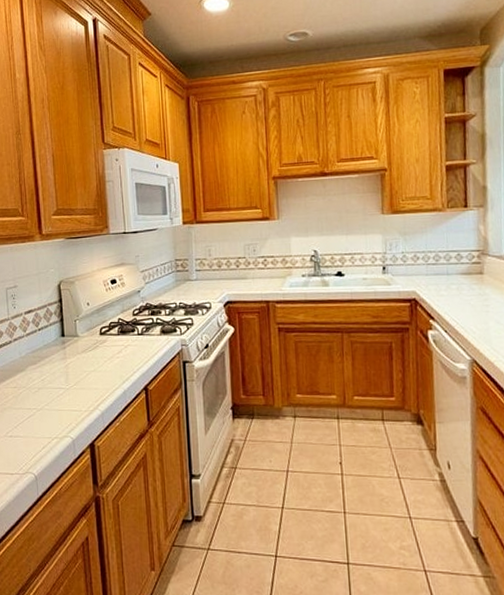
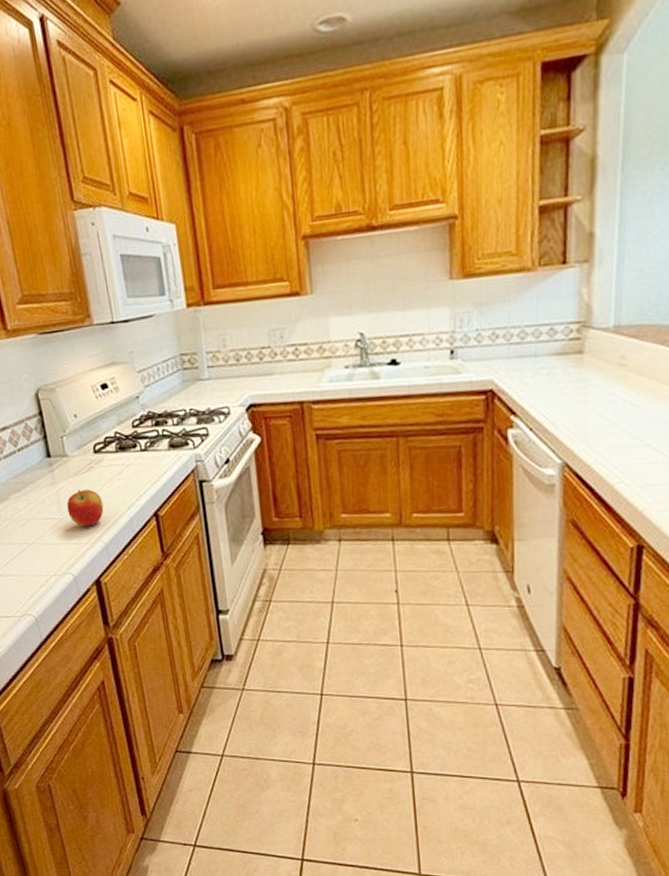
apple: none [73,364,103,397] -> present [66,489,104,527]

